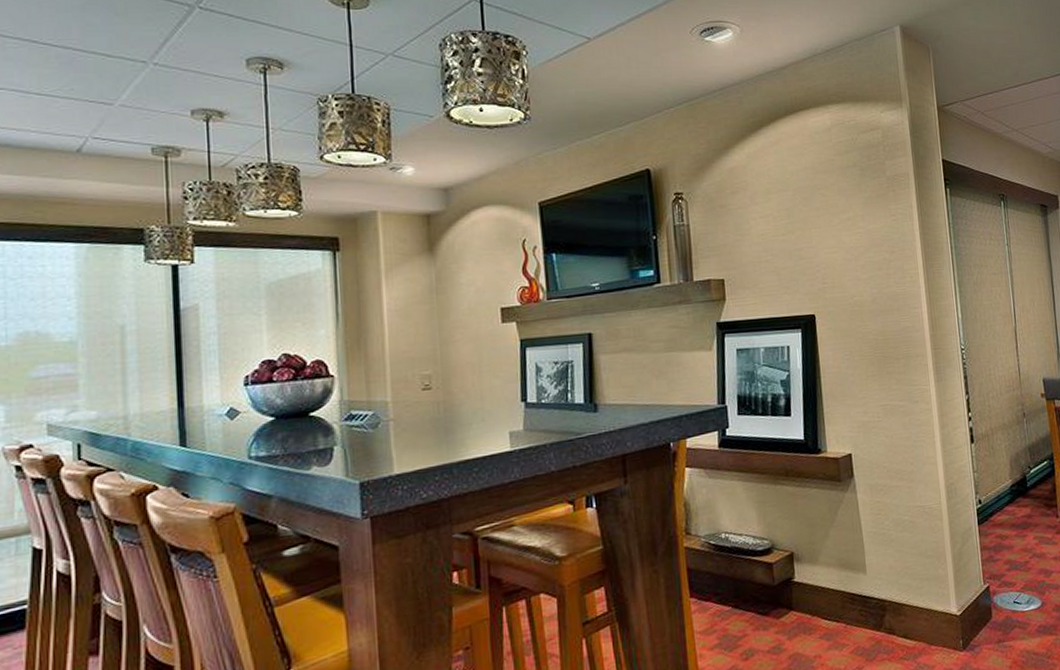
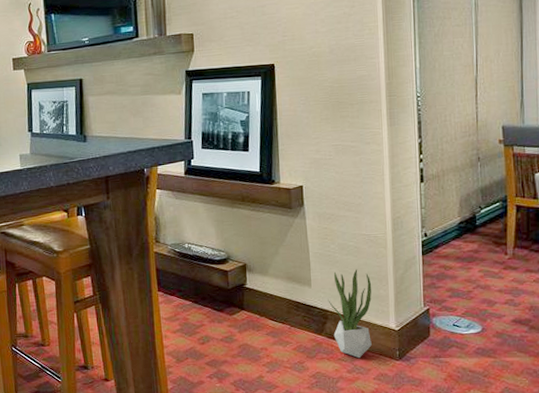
potted plant: none [885,547,934,655] -> present [328,269,372,359]

